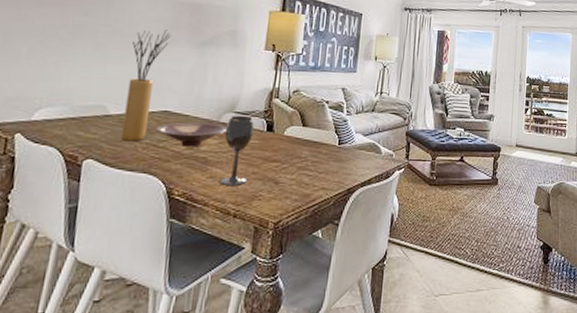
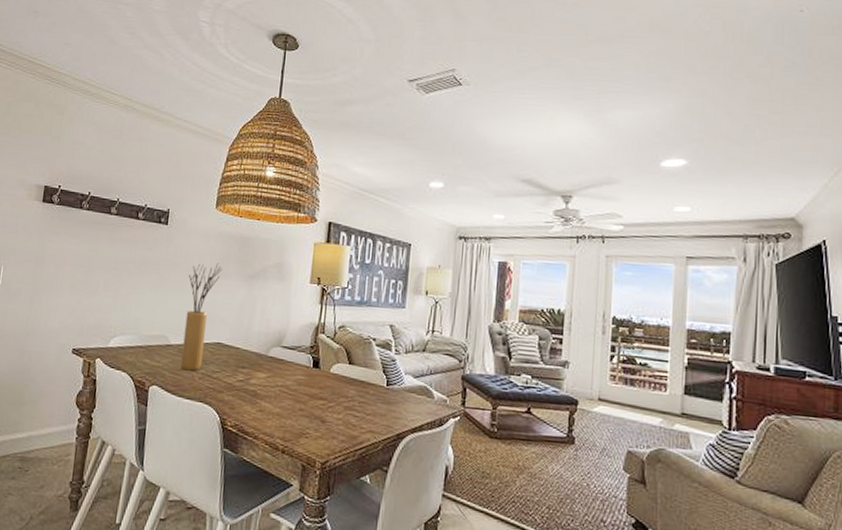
bowl: present [156,122,227,147] -> none [210,354,275,380]
wine glass: present [220,115,254,185] -> none [269,349,300,421]

